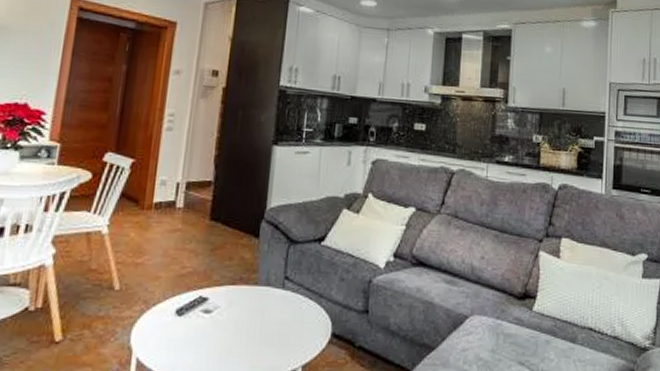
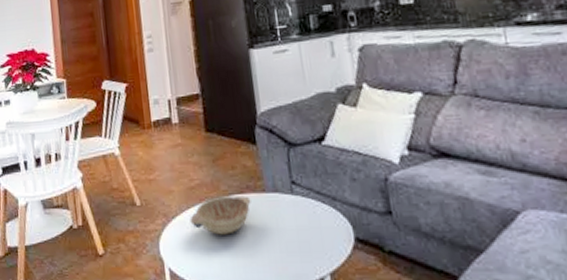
decorative bowl: none [172,286,242,325] -> present [190,196,251,235]

